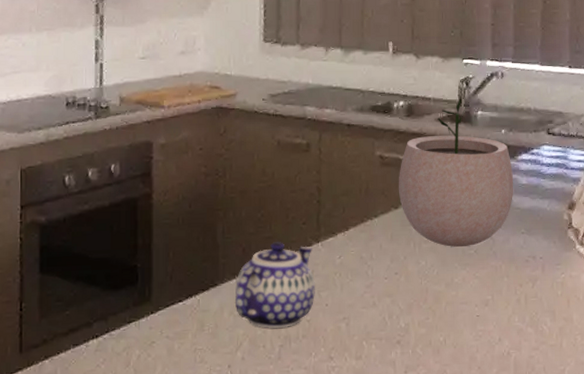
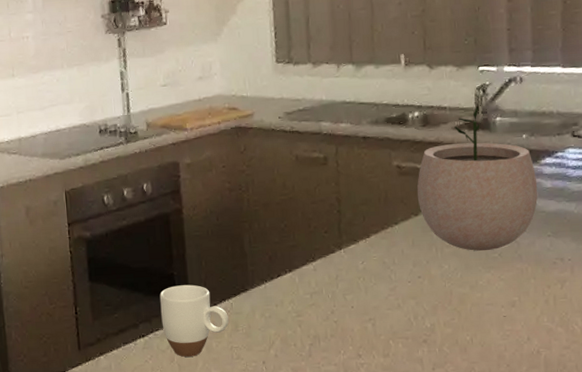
mug: none [119,278,194,361] -> present [159,284,229,357]
teapot: present [234,242,315,328] -> none [265,250,341,329]

